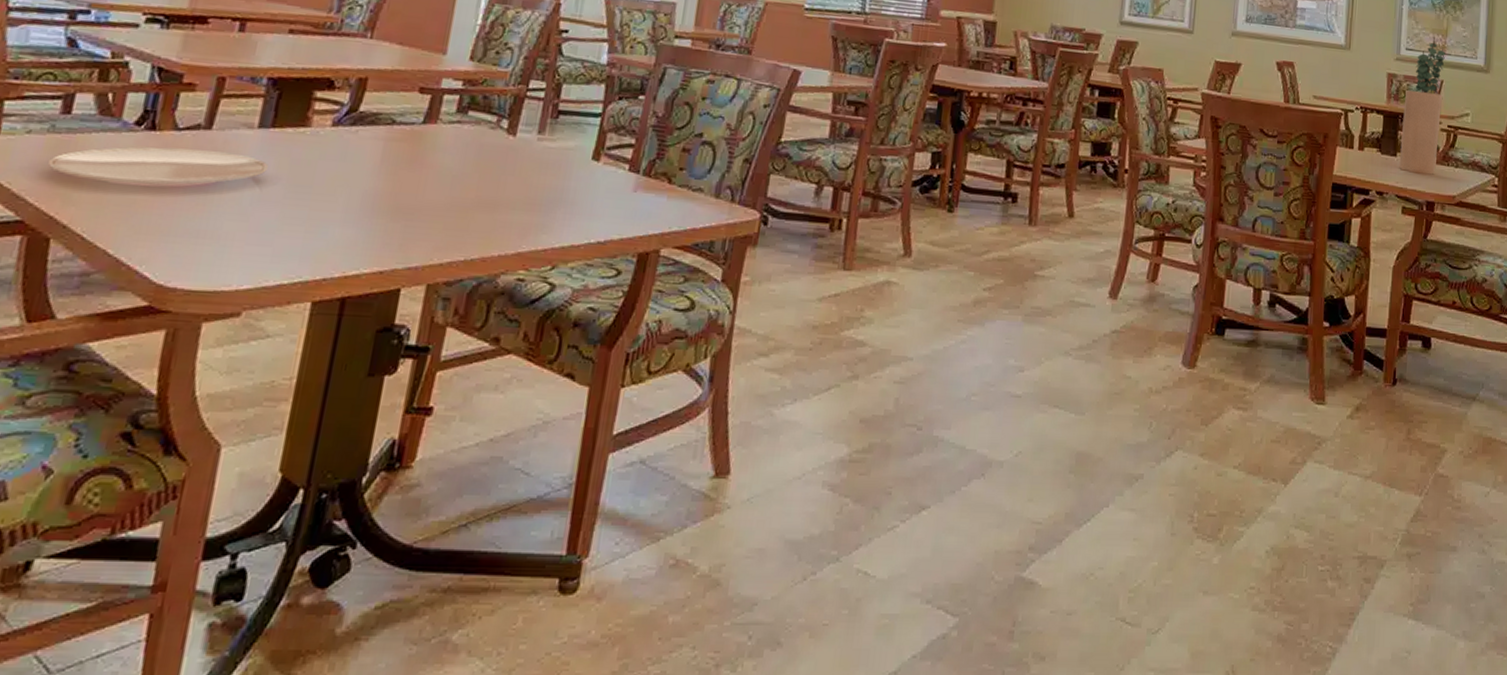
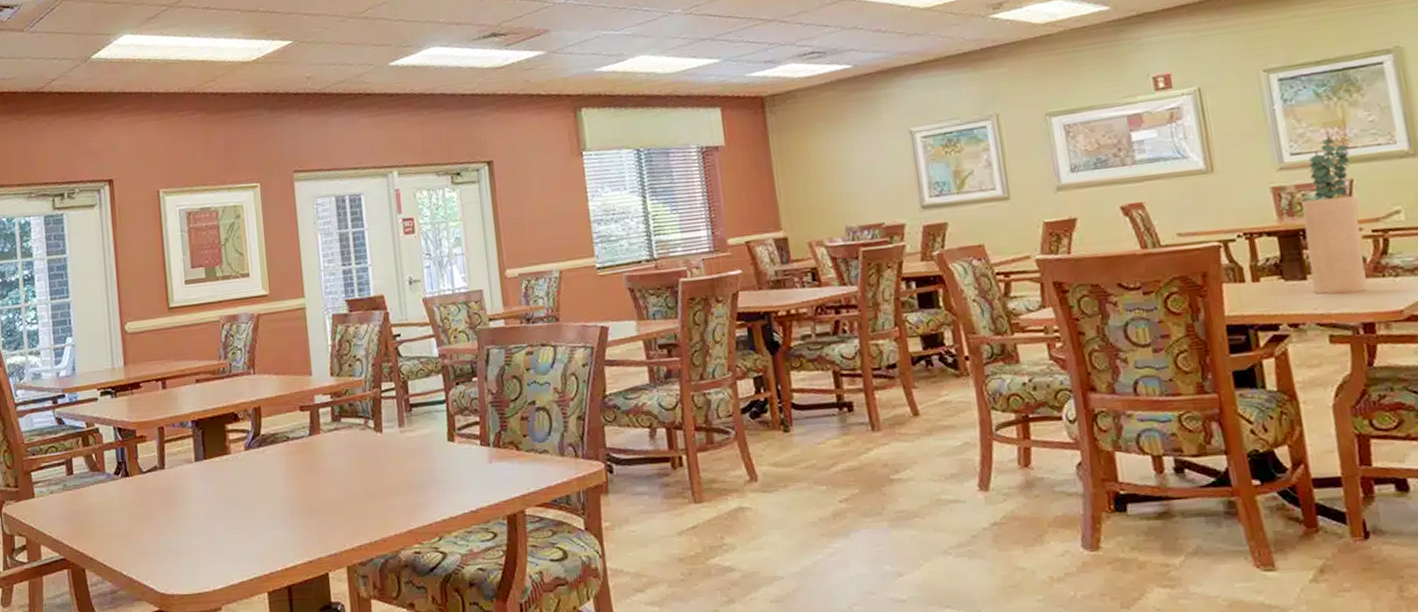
plate: present [47,147,268,188] -> none [68,484,210,522]

